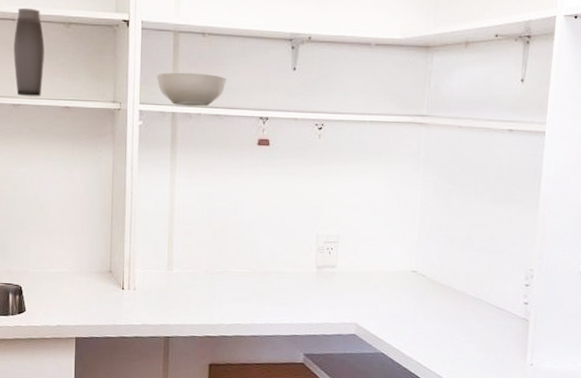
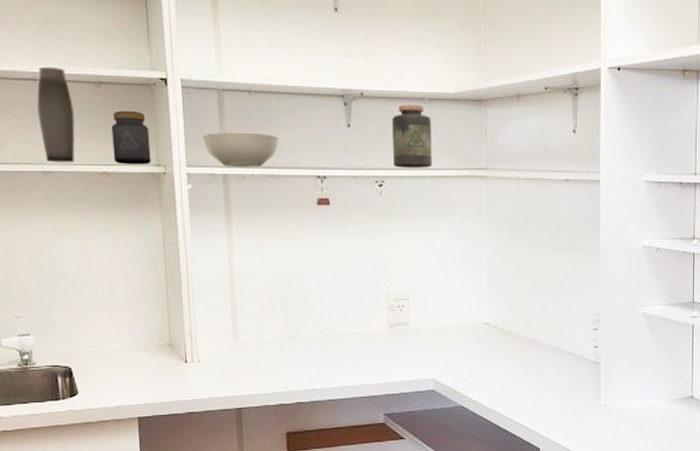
jar: none [75,49,109,101] -> present [111,110,151,164]
jar: none [335,50,376,113] -> present [391,105,432,168]

